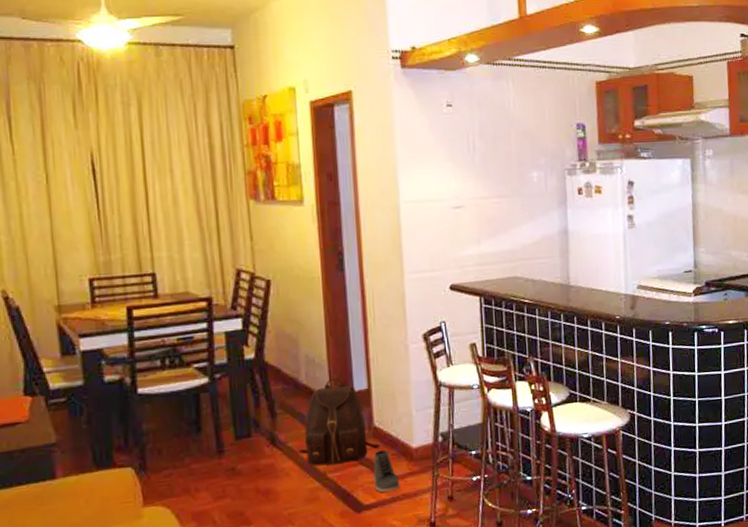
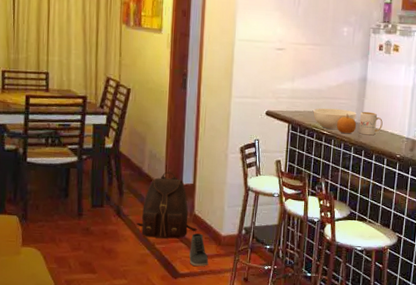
bowl: none [508,270,562,297] -> present [313,108,357,130]
fruit: none [538,275,564,300] -> present [336,113,357,134]
mug: none [566,269,594,298] -> present [358,111,383,136]

